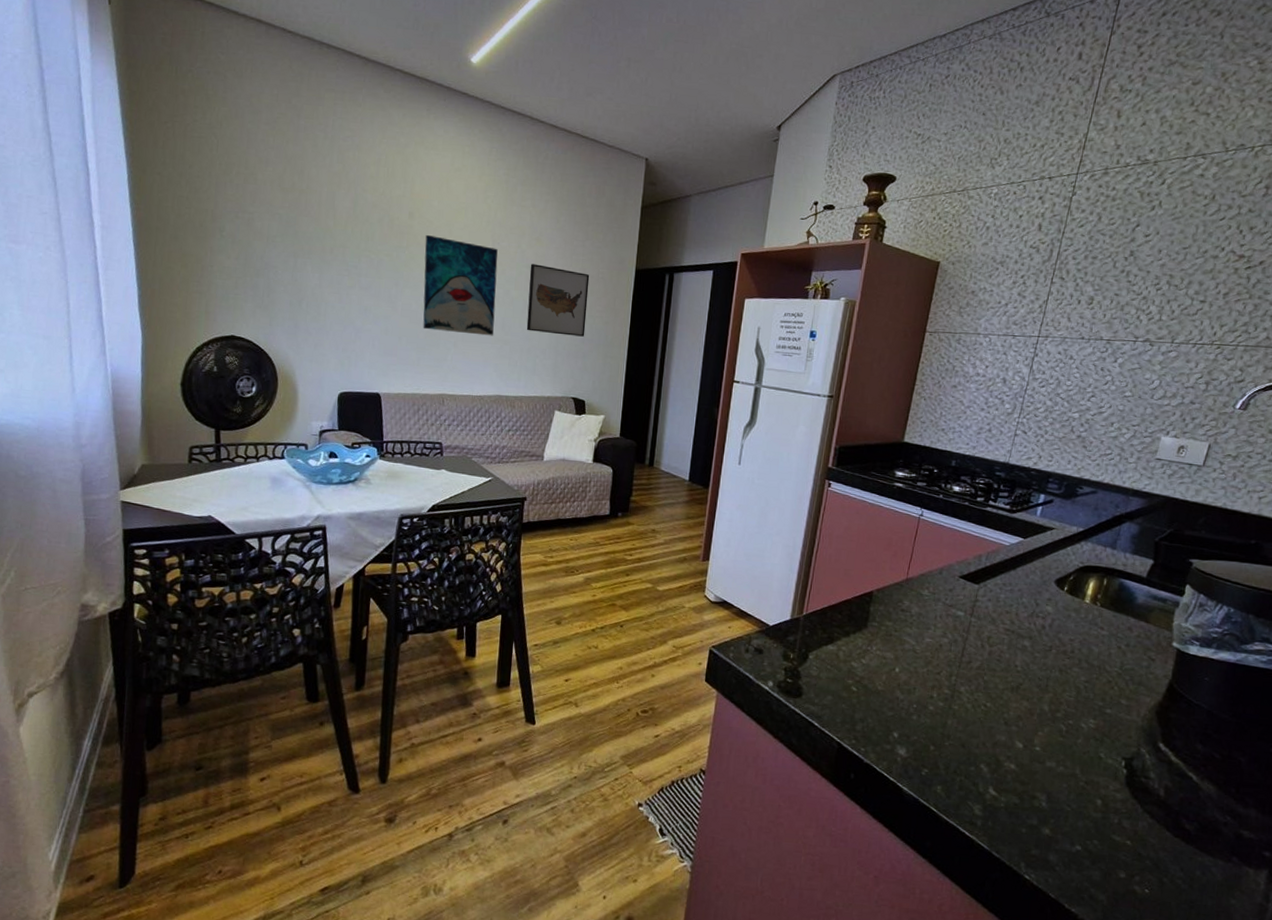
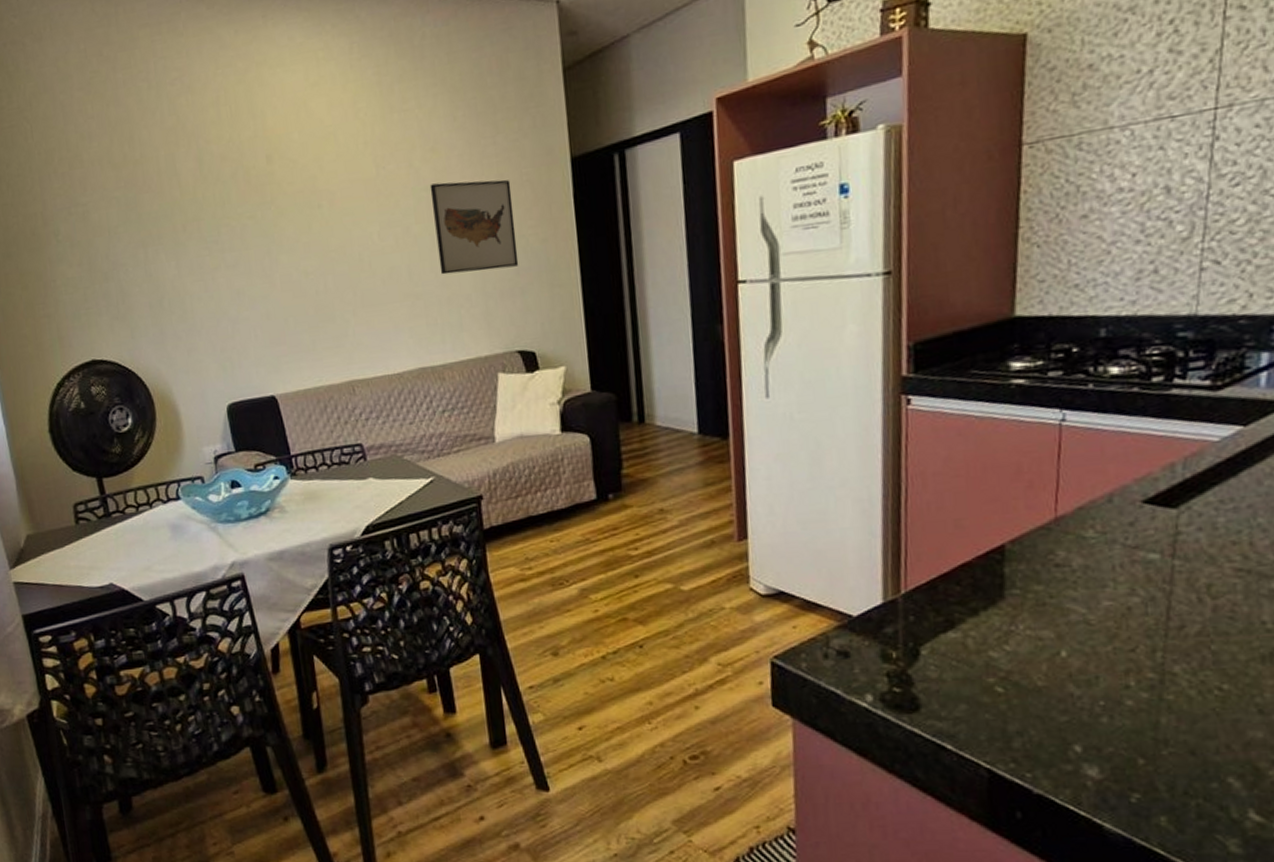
wall art: present [423,234,498,336] -> none [291,174,401,302]

